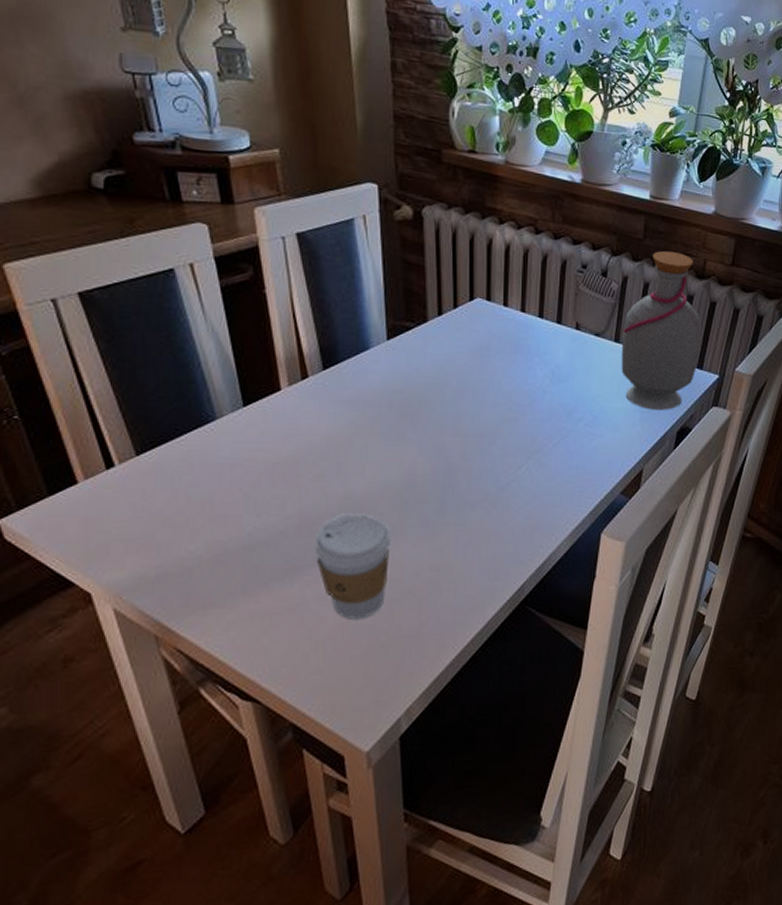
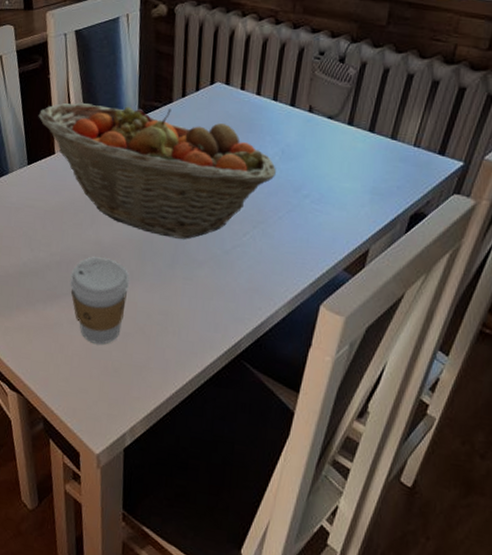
fruit basket: none [253,324,547,480] -> present [38,102,276,239]
bottle: present [621,251,702,410] -> none [353,37,448,194]

